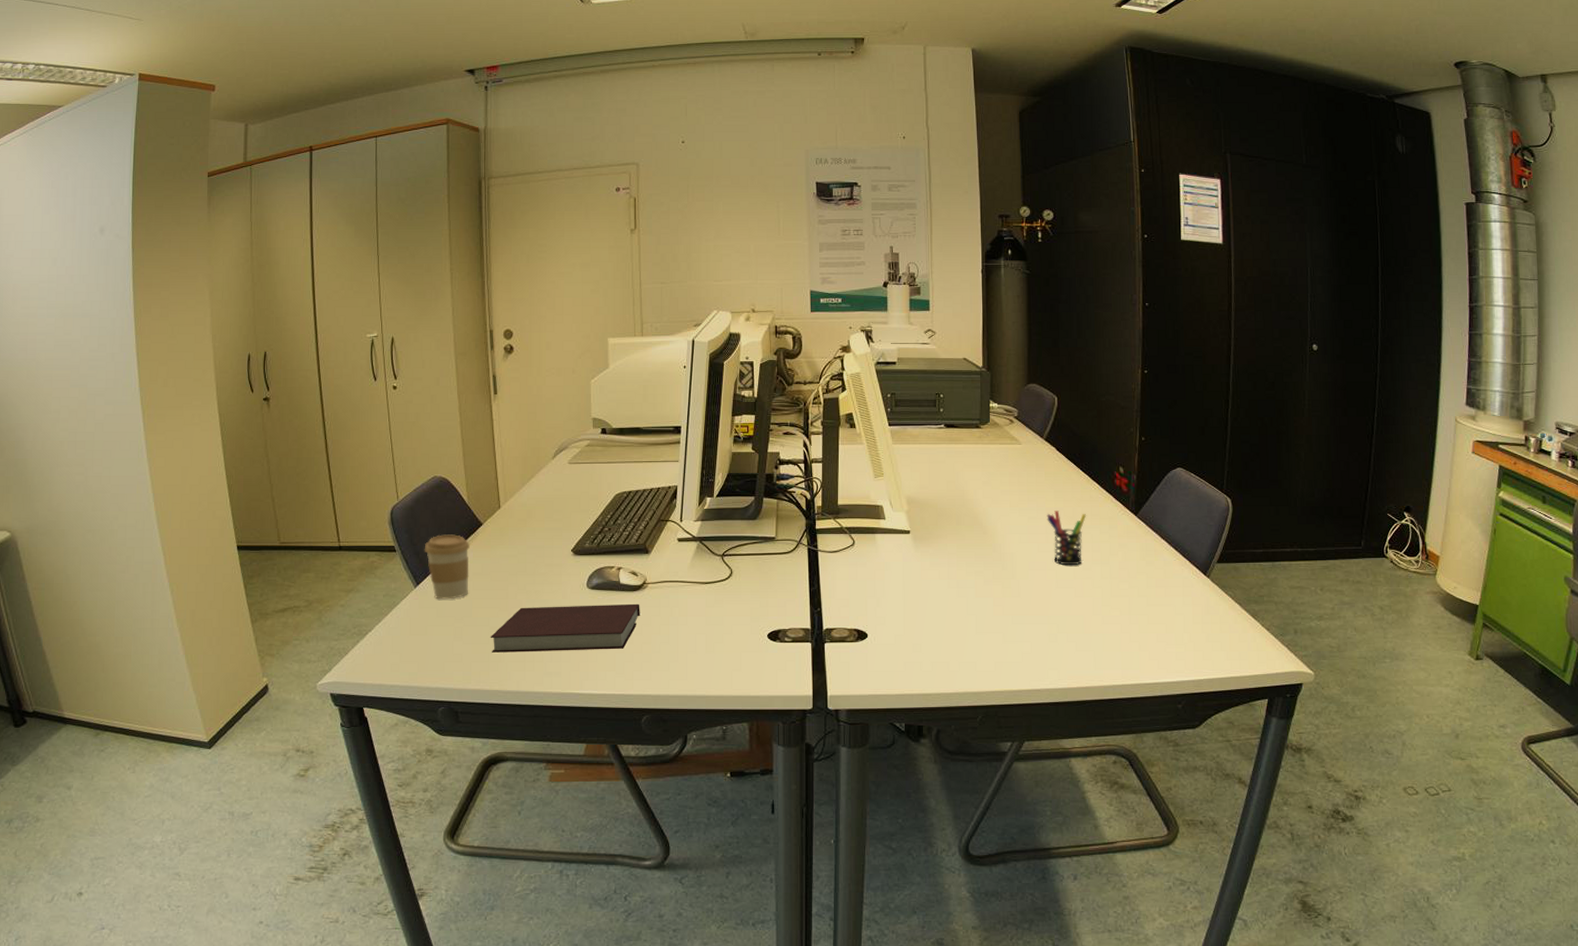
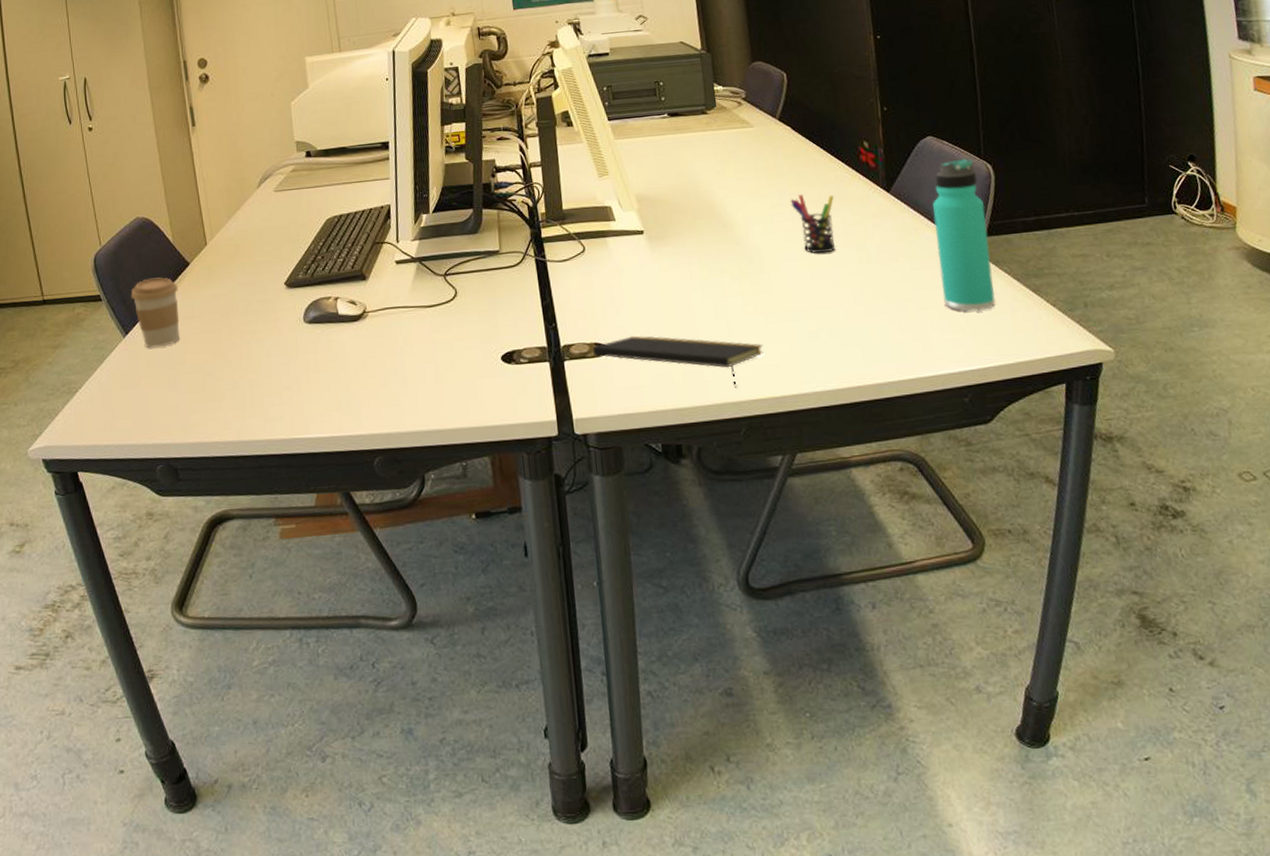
notebook: present [490,603,640,653] -> none [205,334,363,401]
notepad: none [852,625,1006,680] -> present [592,335,763,388]
thermos bottle: none [1172,491,1220,630] -> present [932,158,996,312]

